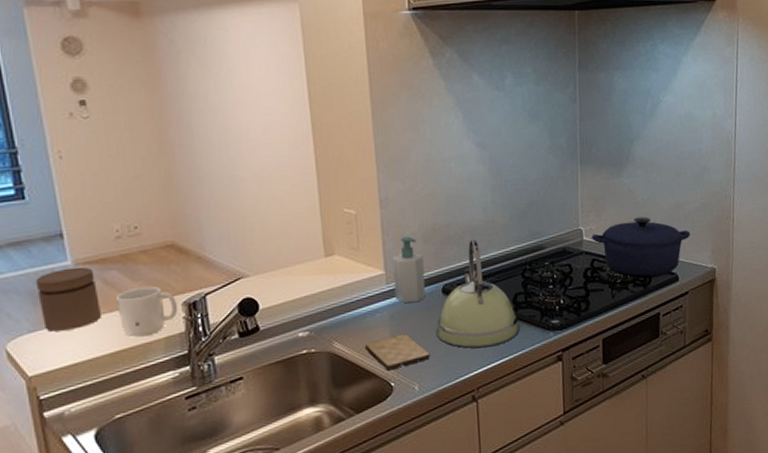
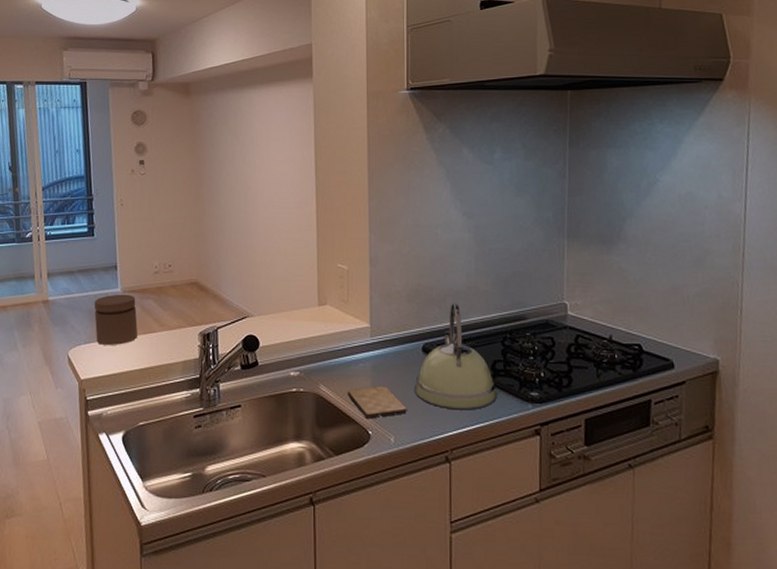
mug: present [115,285,178,338] -> none [149,315,196,358]
soap bottle: present [392,236,426,304] -> none [377,294,406,358]
cooking pot: present [591,216,691,279] -> none [577,297,690,363]

